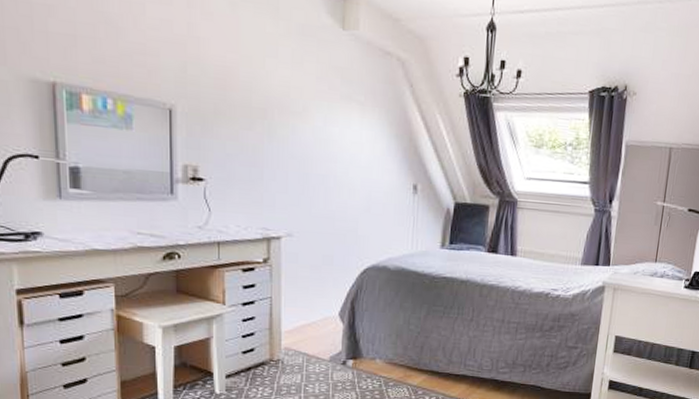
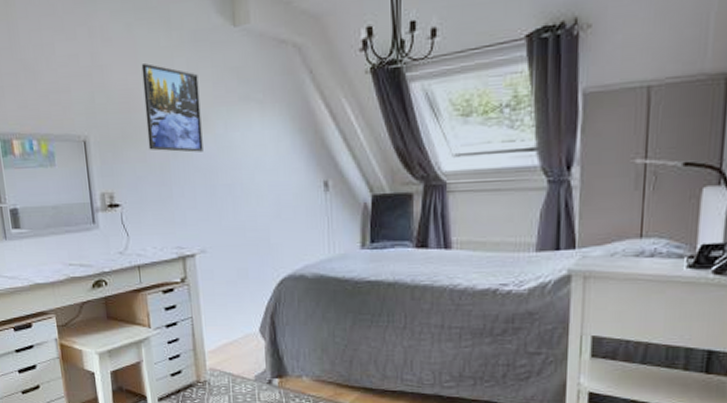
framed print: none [242,45,302,141] -> present [141,63,203,153]

